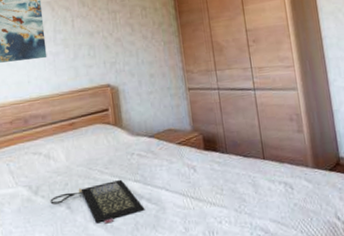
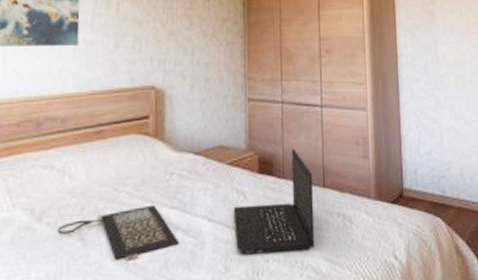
laptop: none [187,127,261,218] -> present [234,148,315,255]

